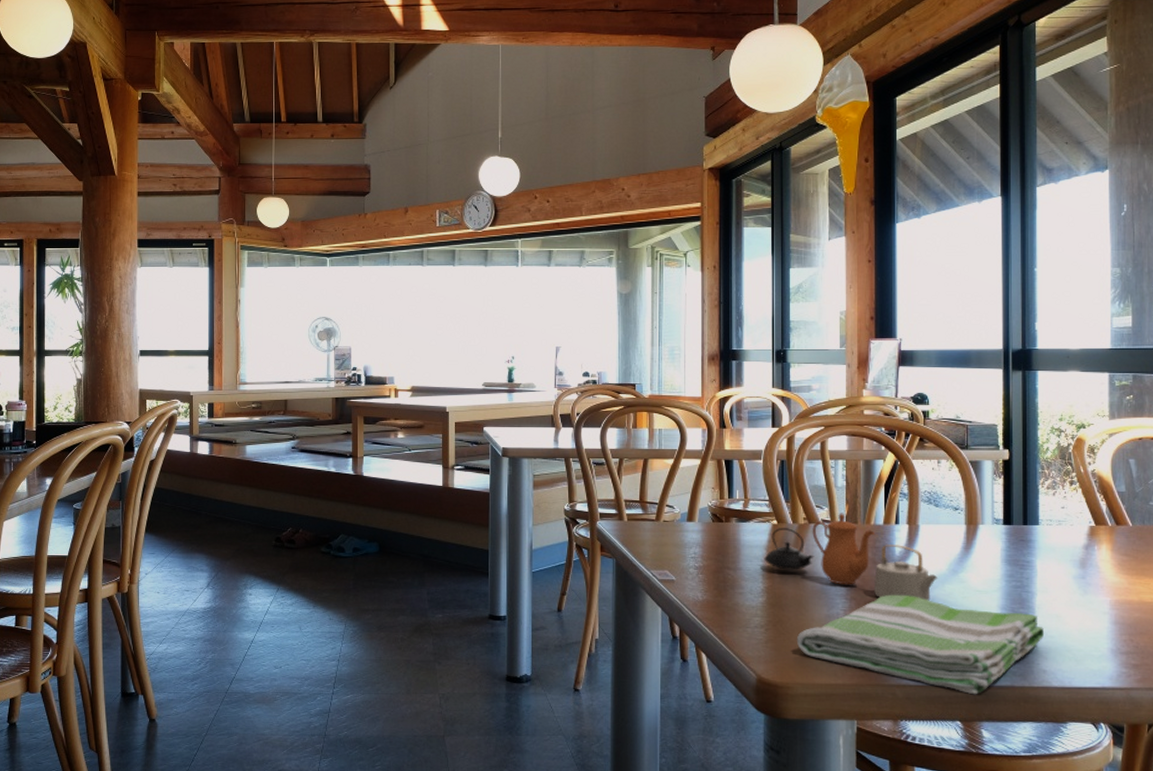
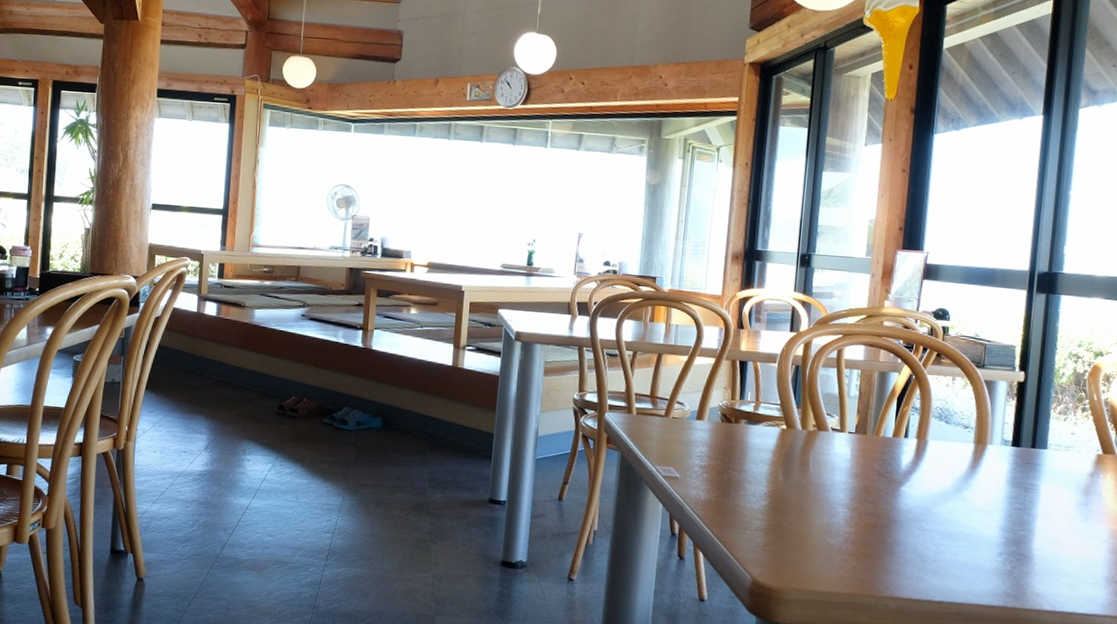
teapot: present [764,513,938,601] -> none [770,422,942,517]
dish towel: present [796,594,1044,695] -> none [794,507,1041,613]

